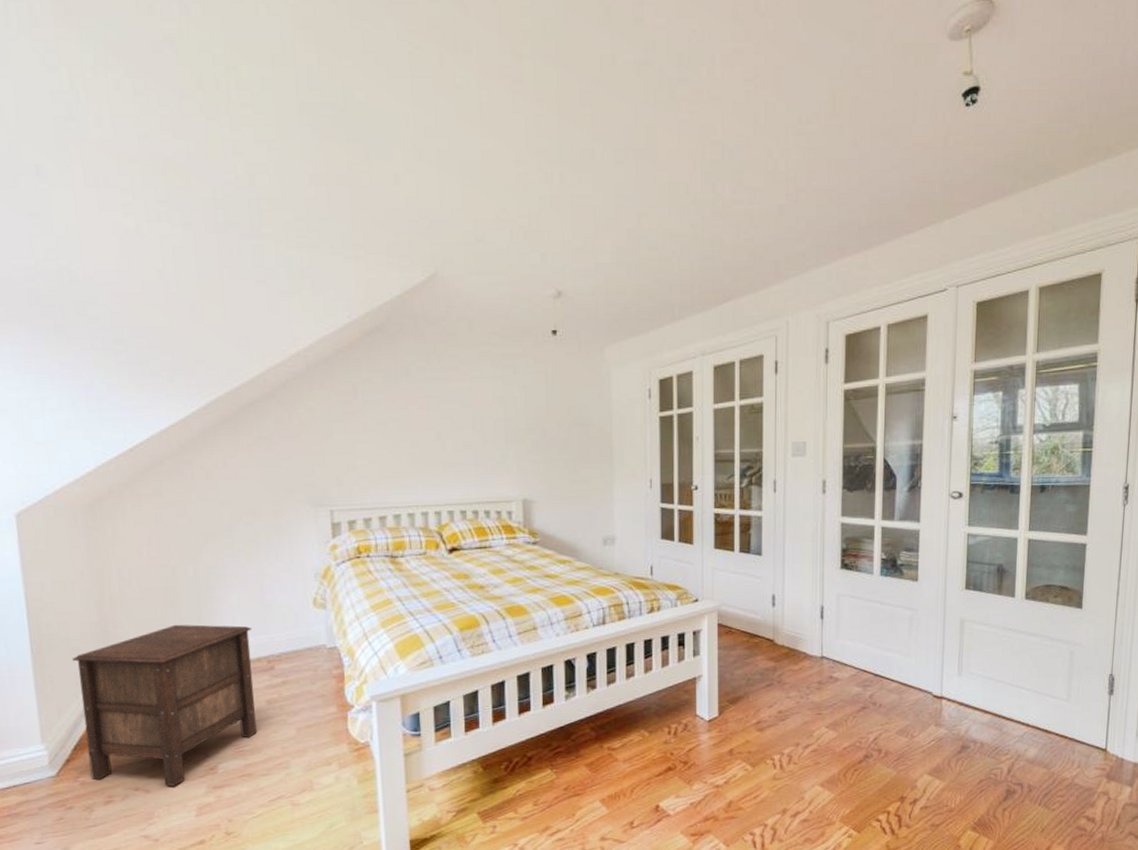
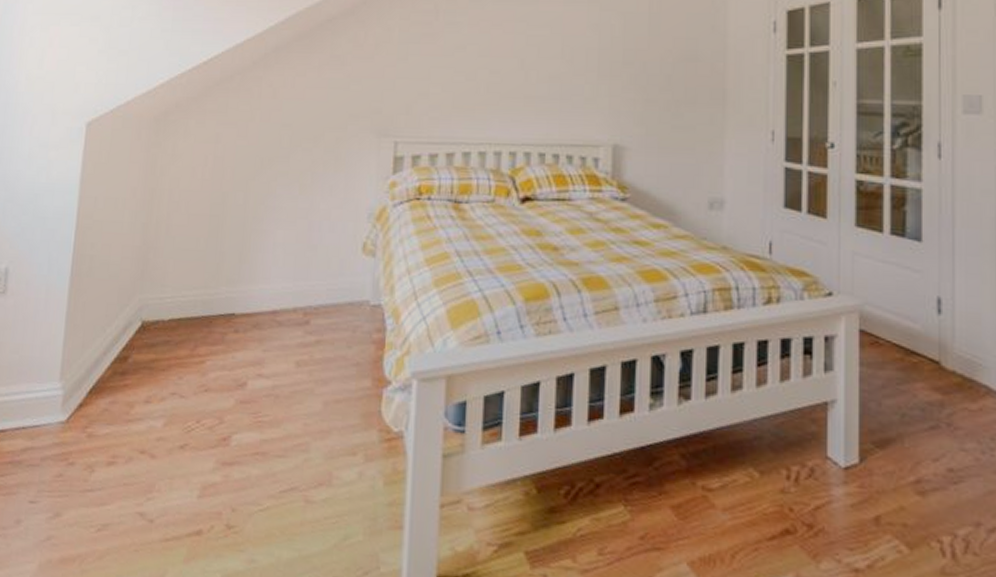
nightstand: present [72,624,257,786] -> none [99,258,293,455]

